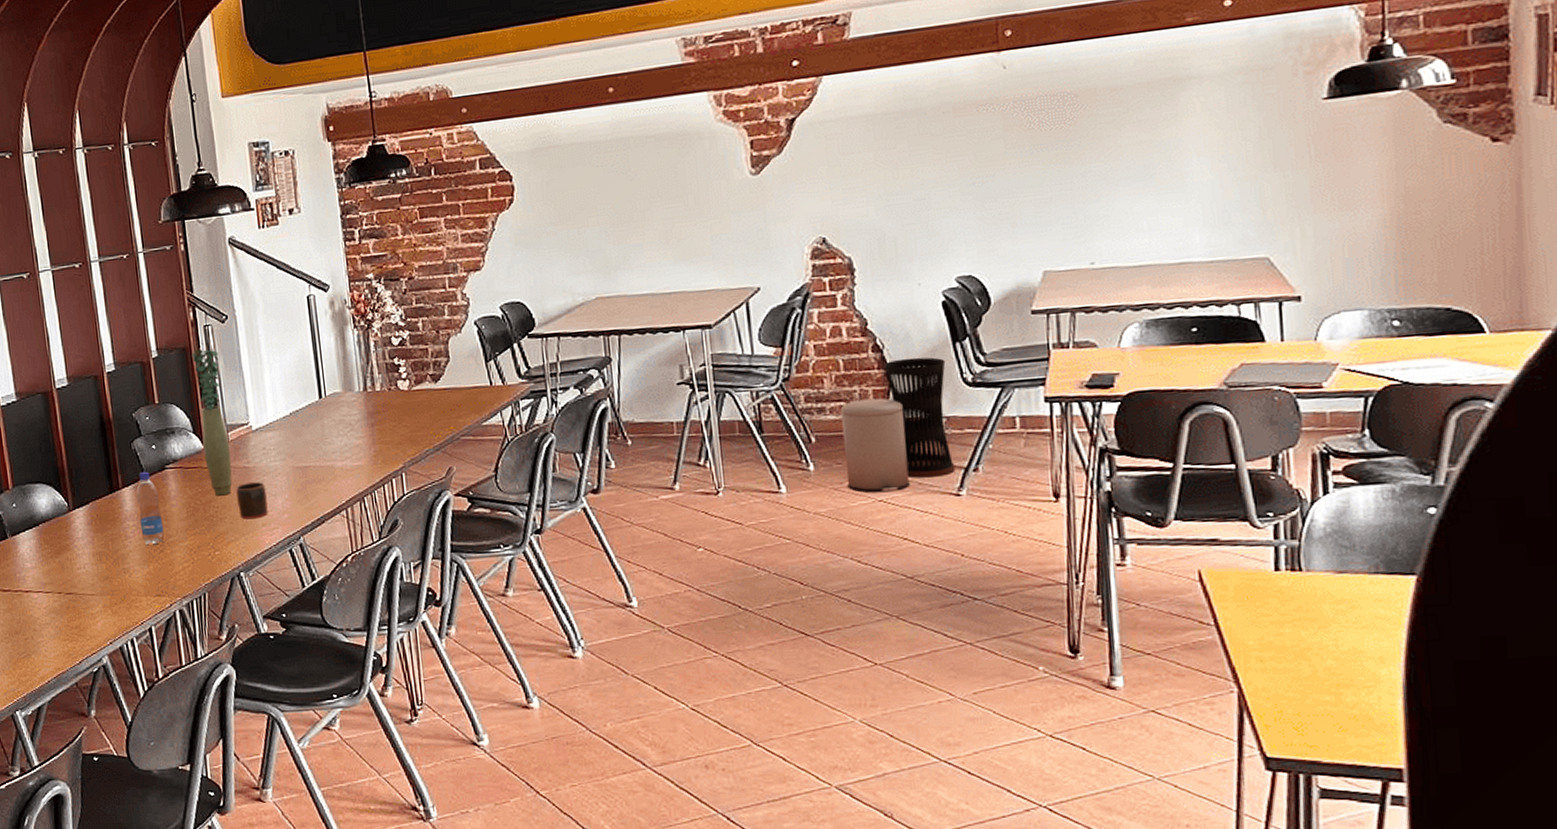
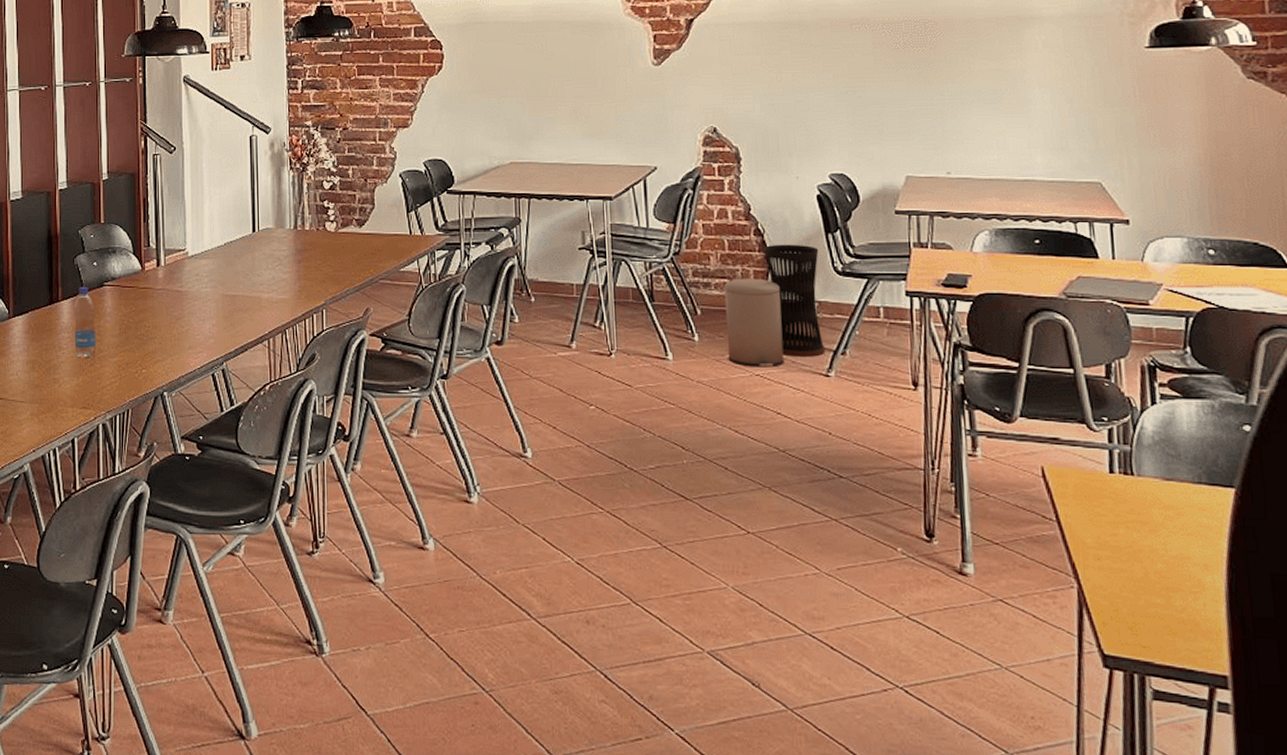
vase: present [192,344,233,496] -> none [139,170,166,316]
mug: present [236,482,268,519] -> none [168,306,195,341]

